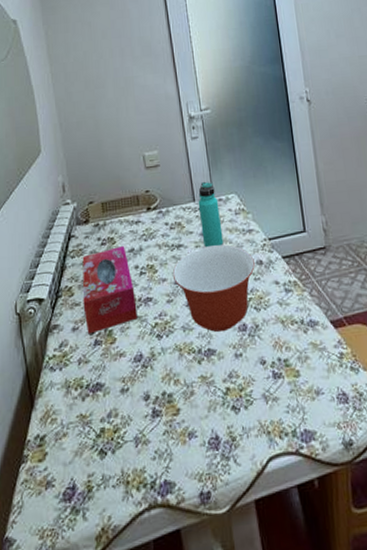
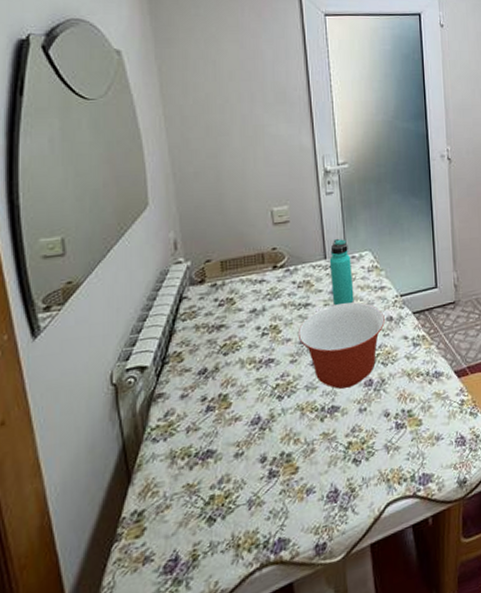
tissue box: present [82,245,138,334] -> none [194,305,257,401]

